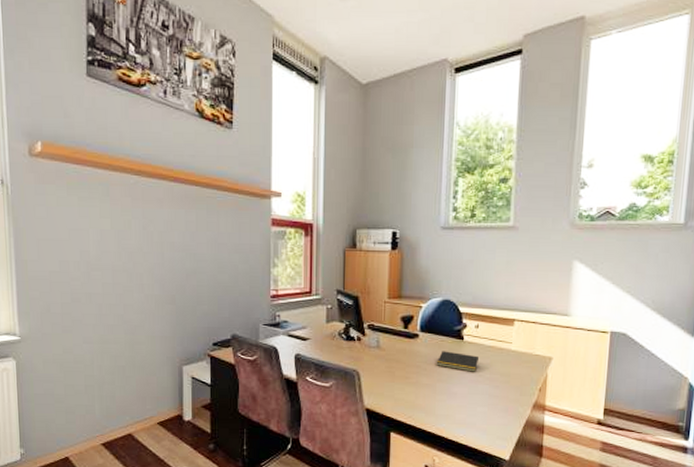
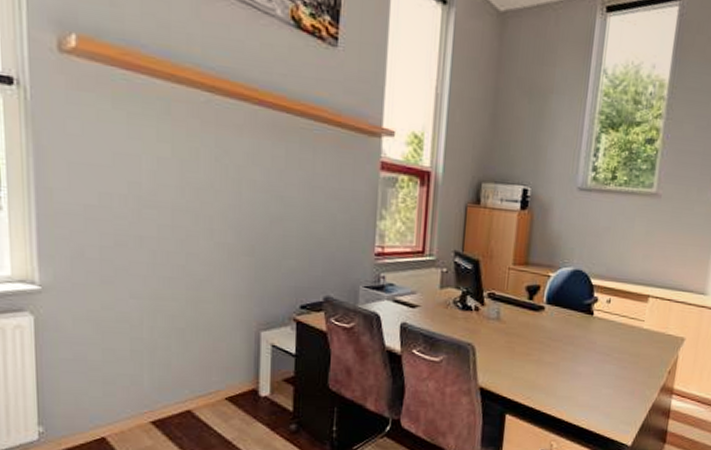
notepad: present [436,351,478,372] -> none [561,326,608,351]

